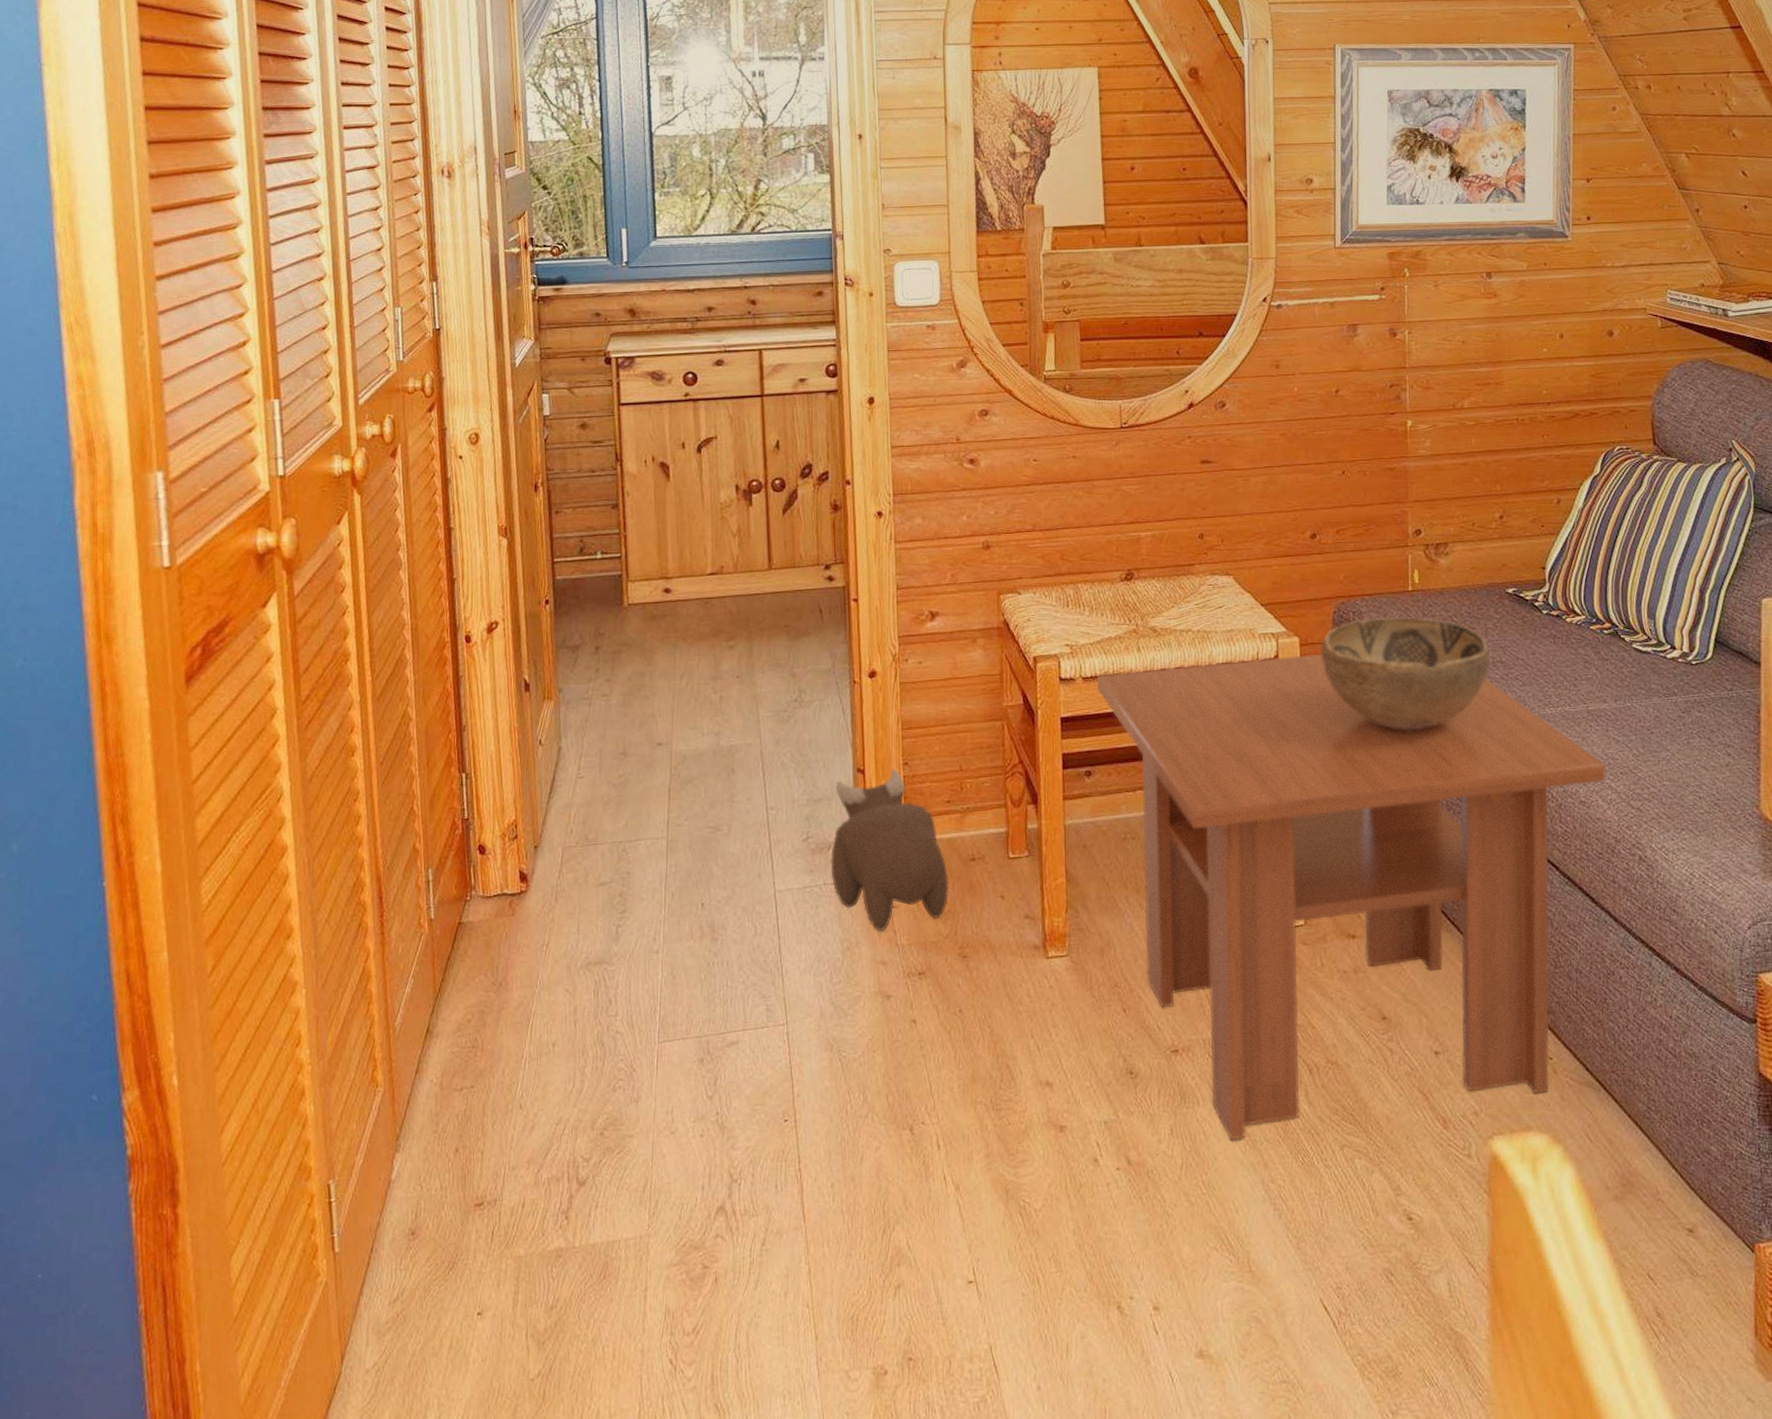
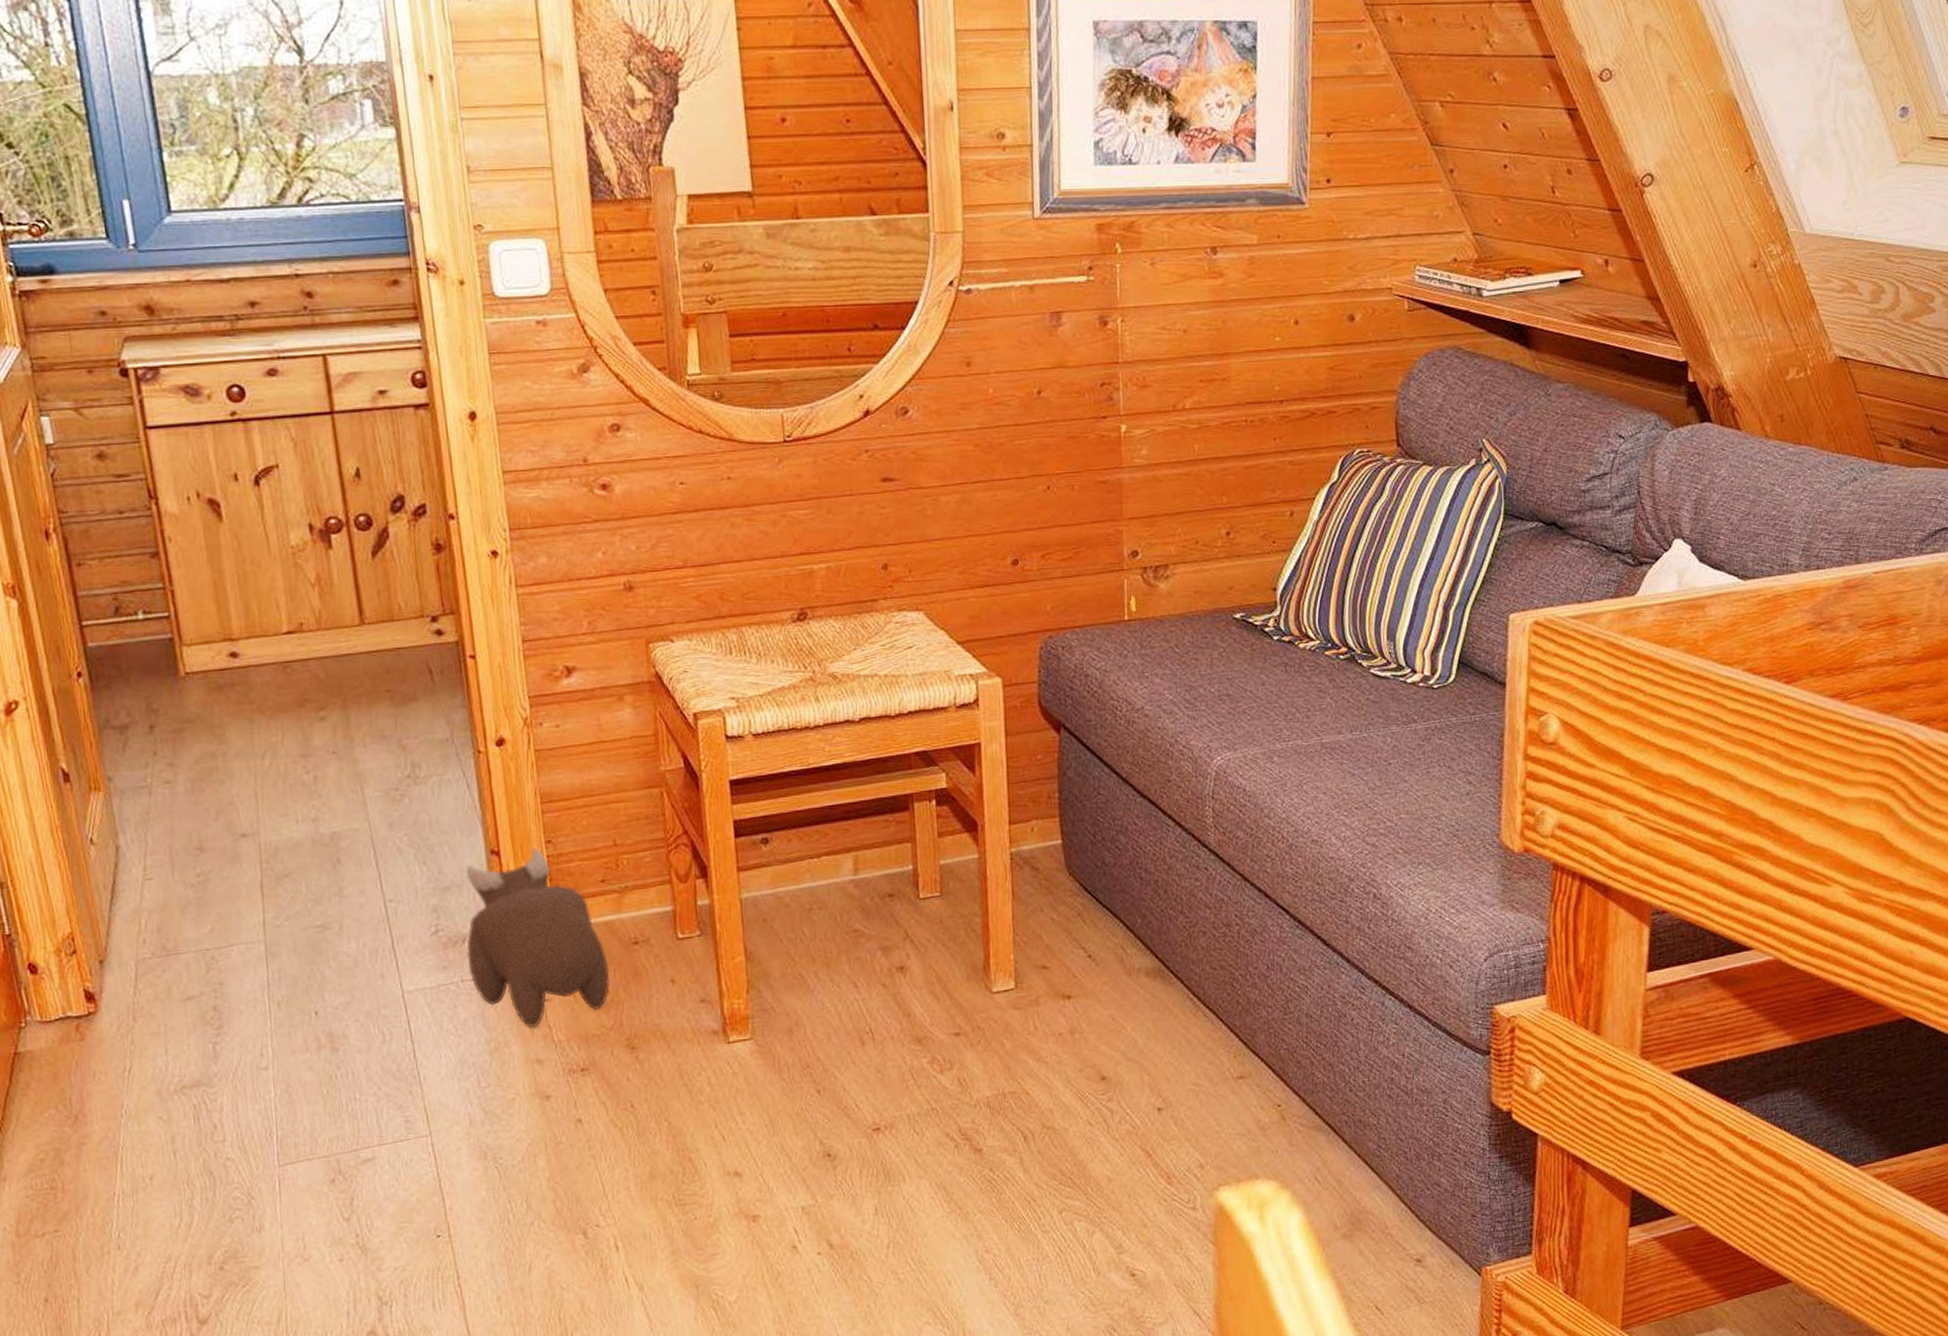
coffee table: present [1097,653,1606,1140] -> none [770,695,1340,1215]
decorative bowl: present [1321,616,1490,731] -> none [1027,649,1215,775]

